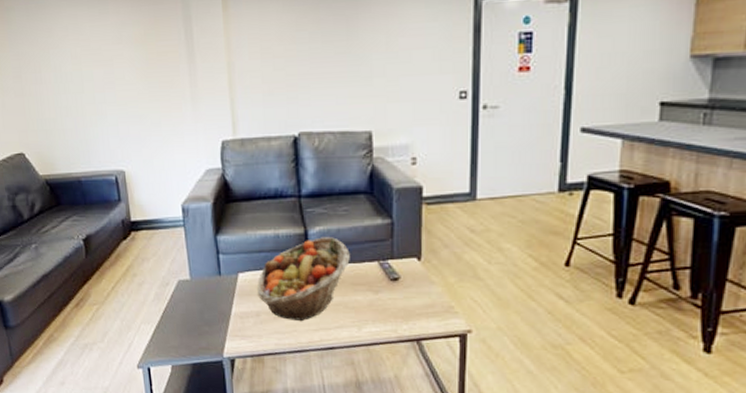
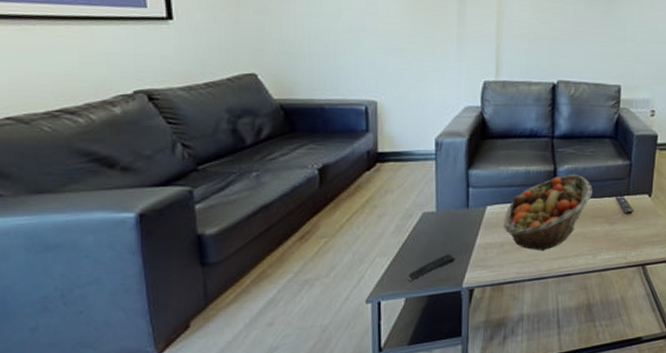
remote control: none [171,322,214,349] -> present [407,254,455,281]

